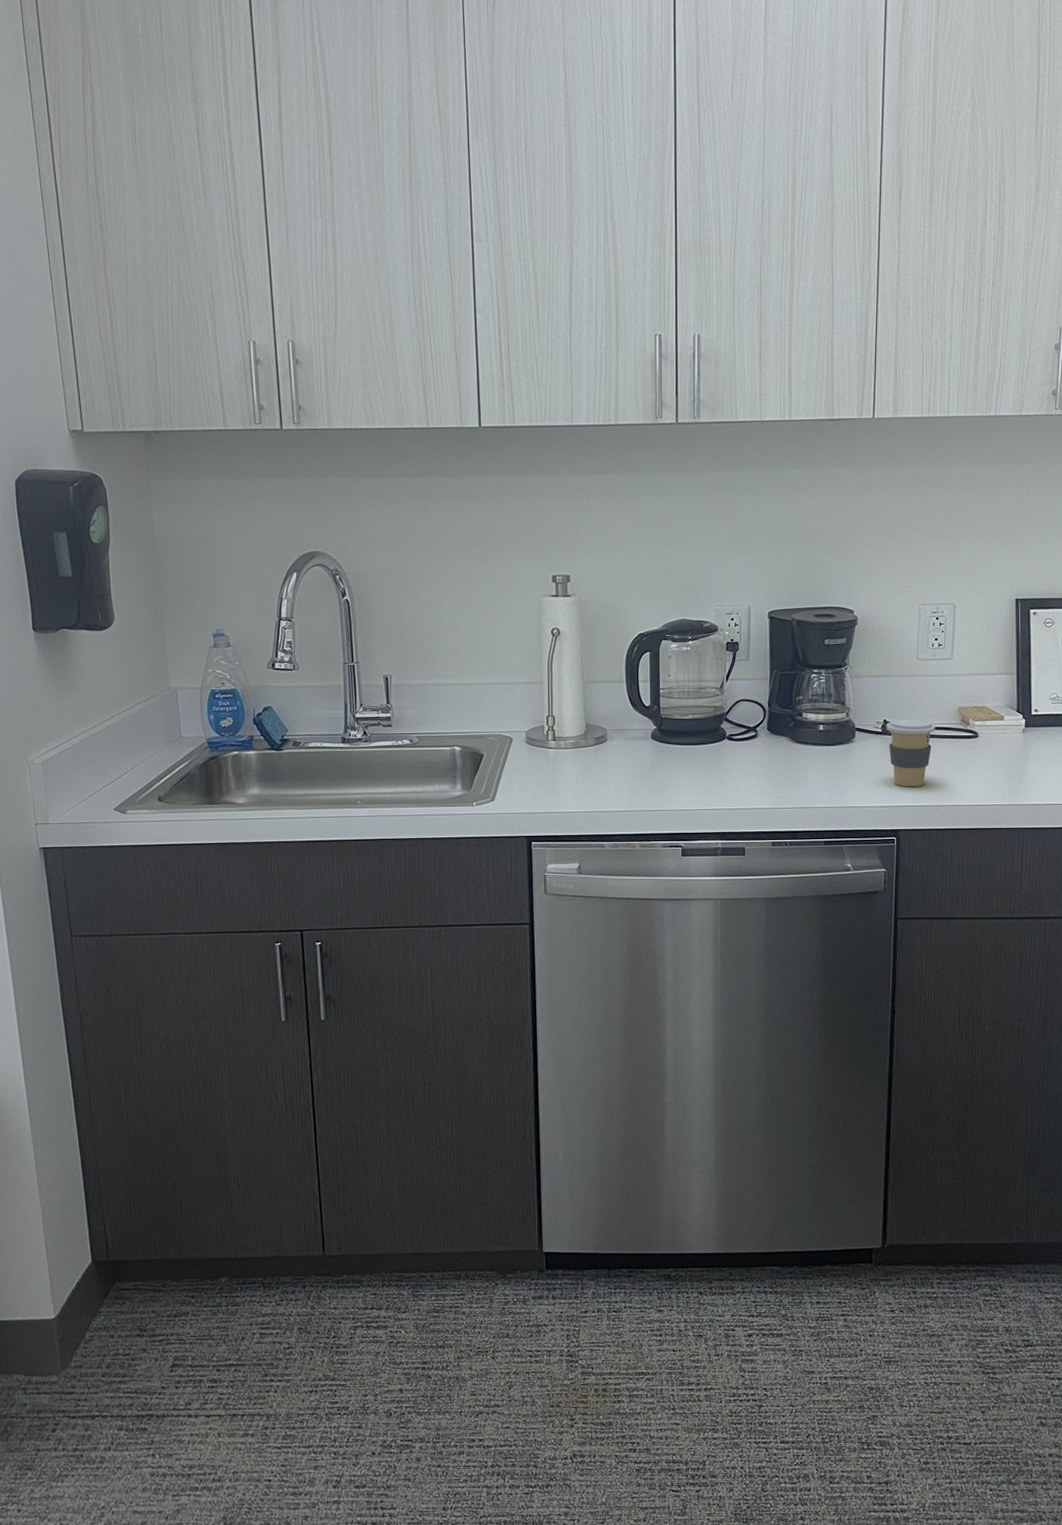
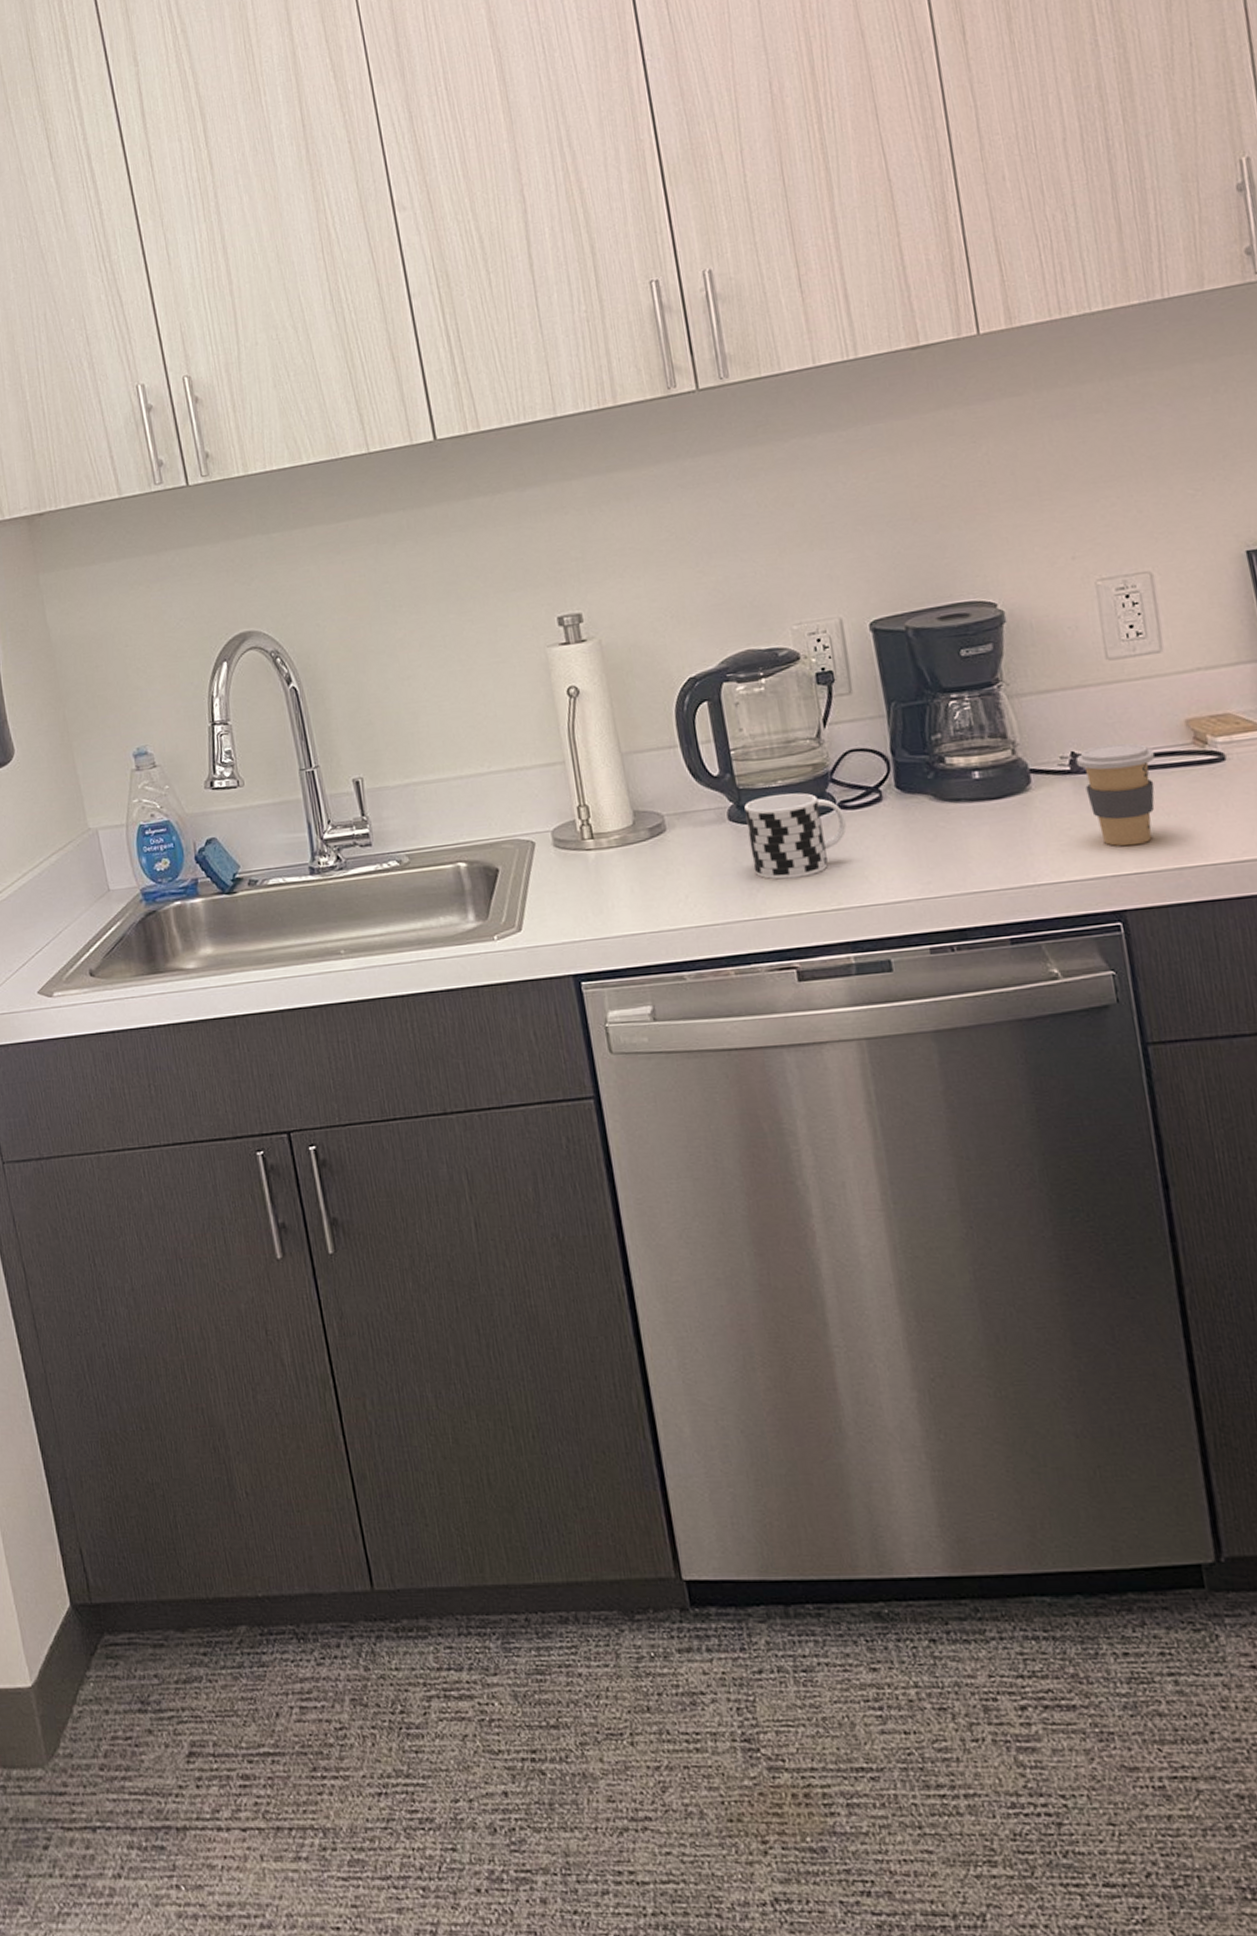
cup: none [663,724,730,784] -> present [744,792,847,880]

